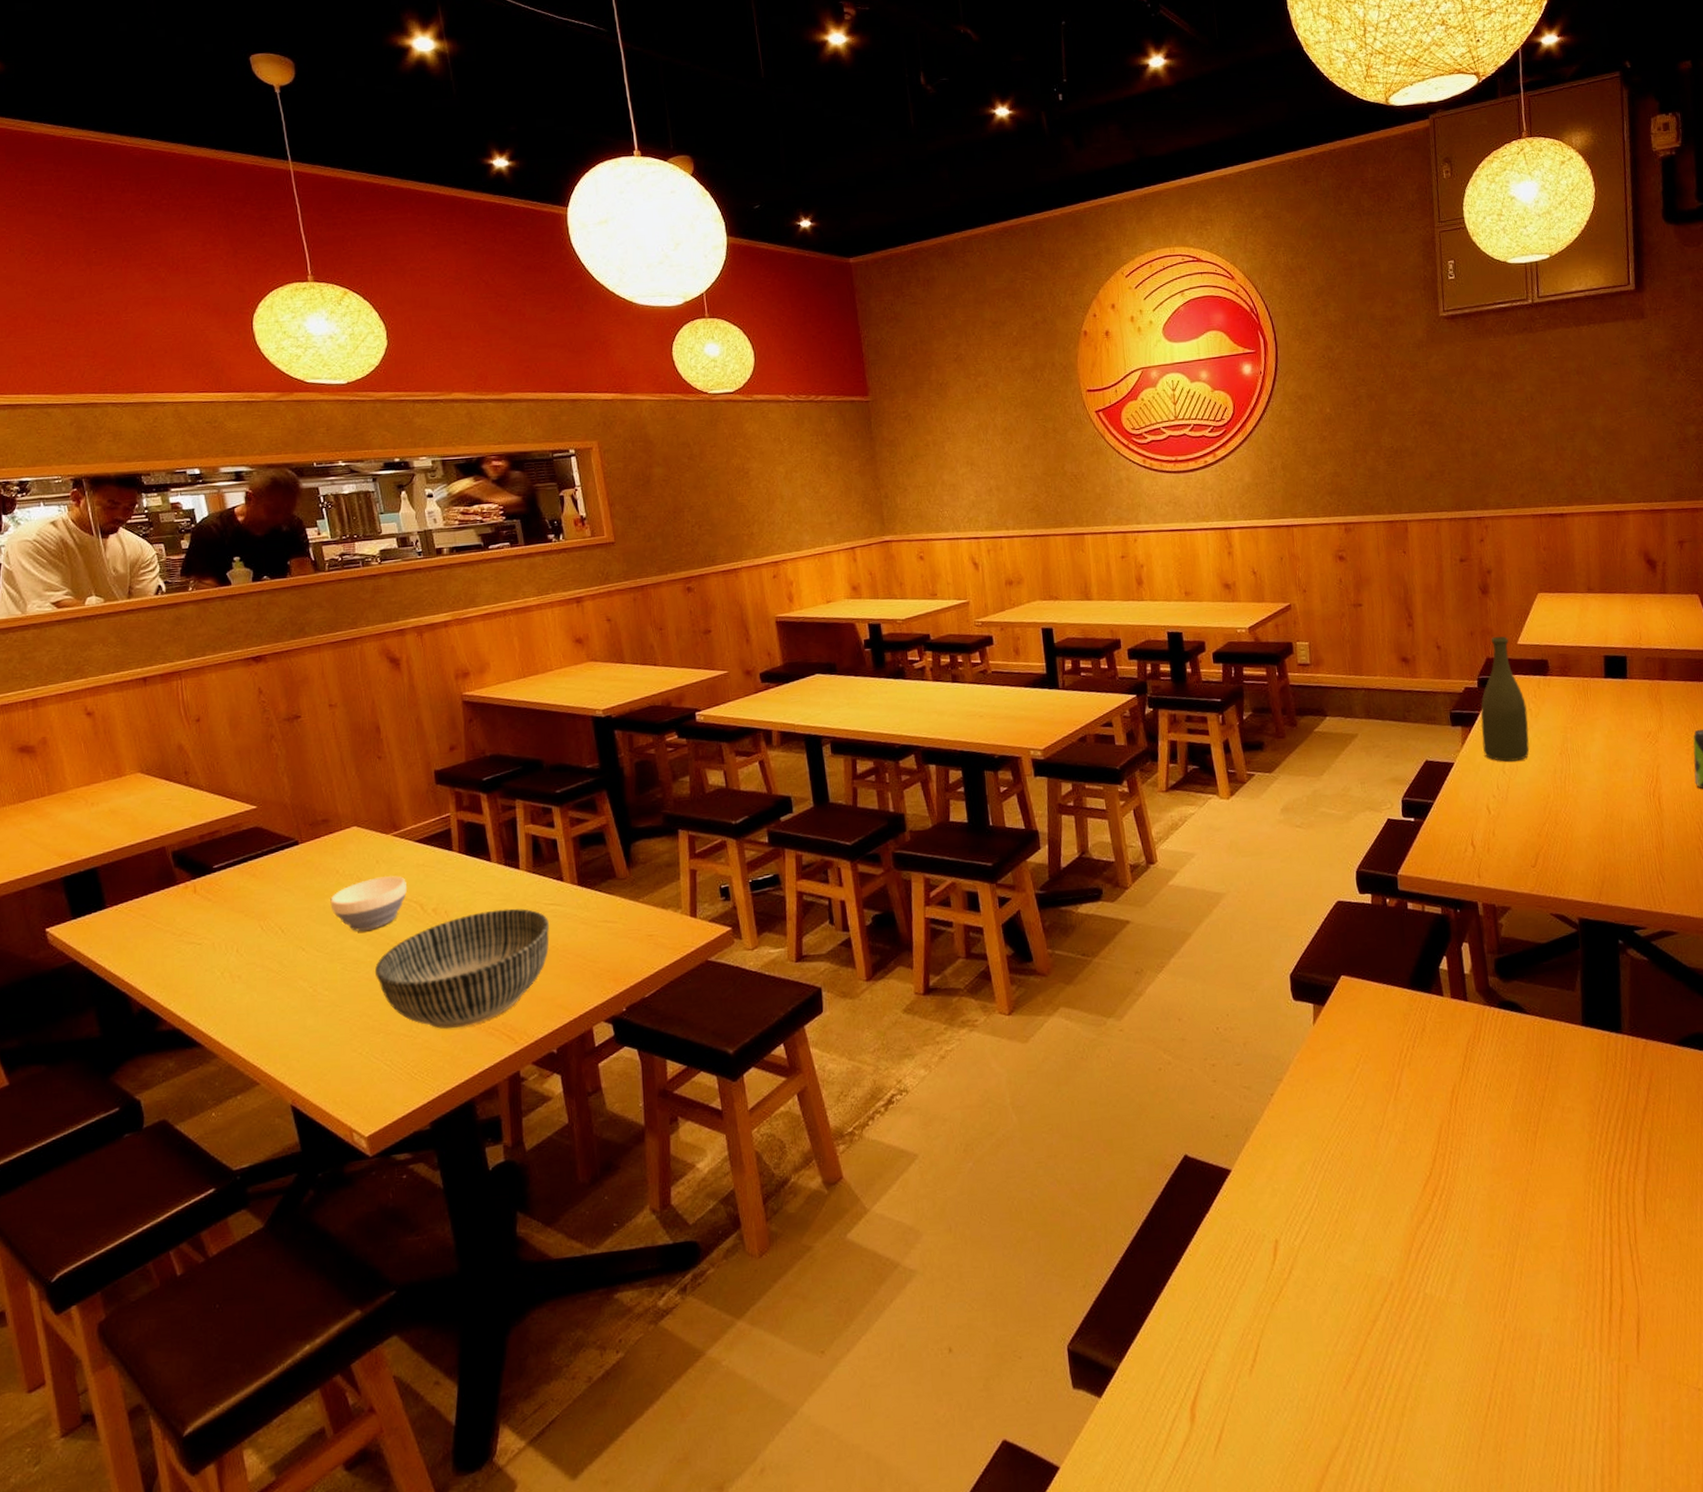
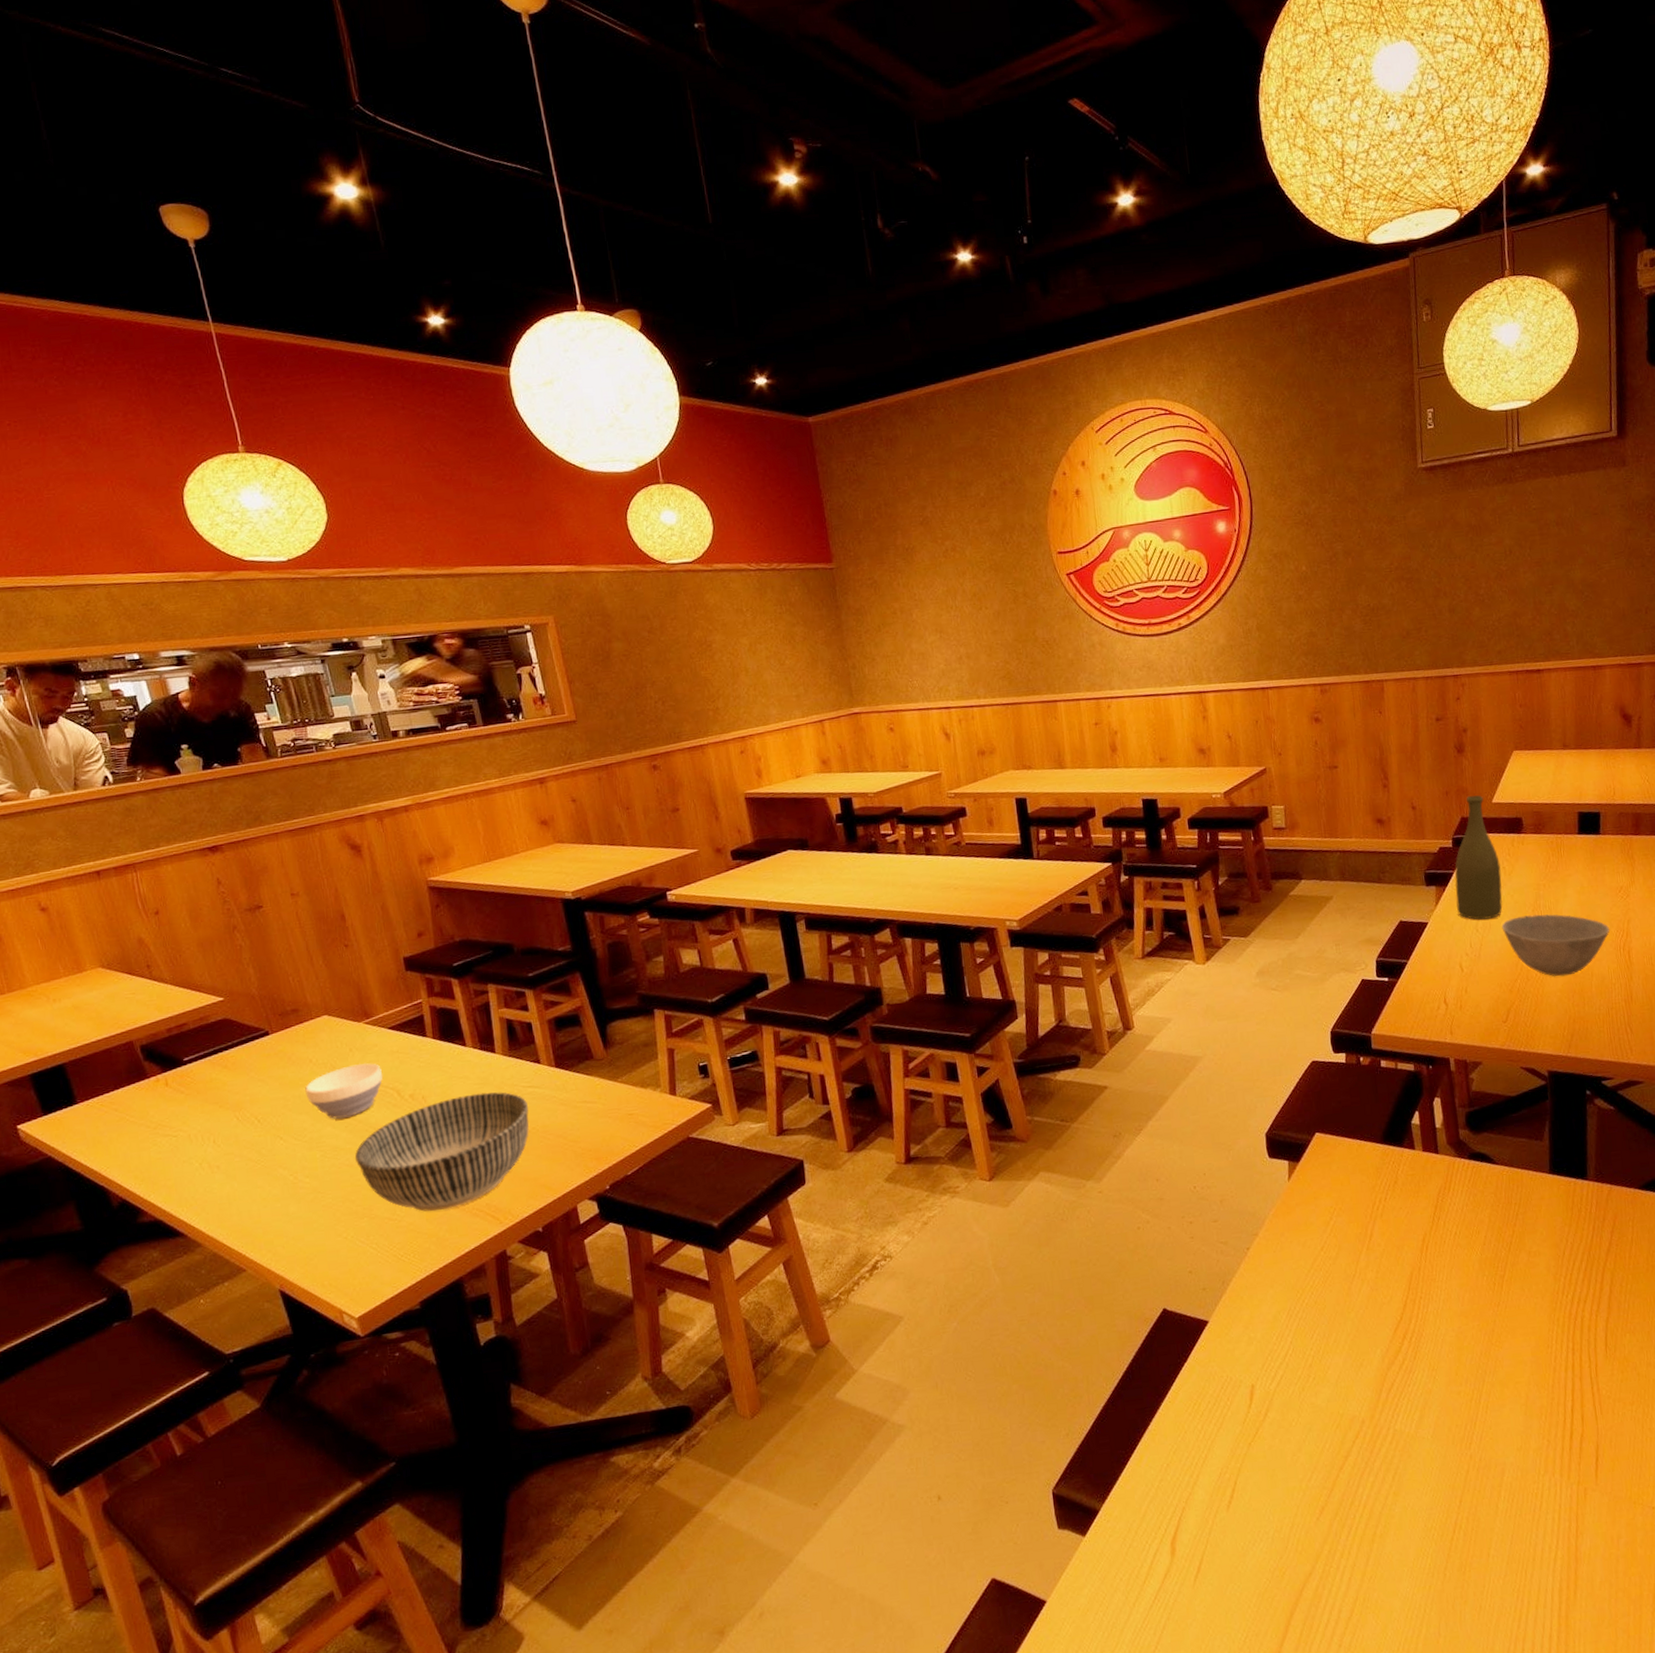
bowl: none [1529,757,1639,822] -> present [1501,914,1610,977]

